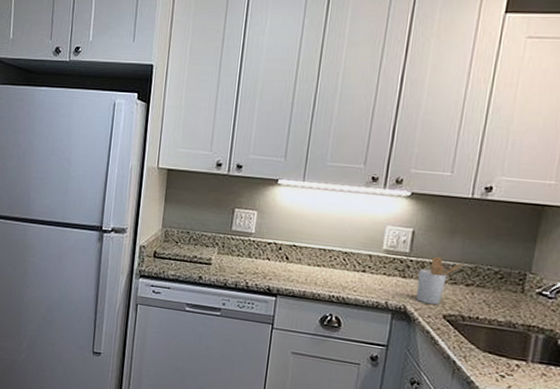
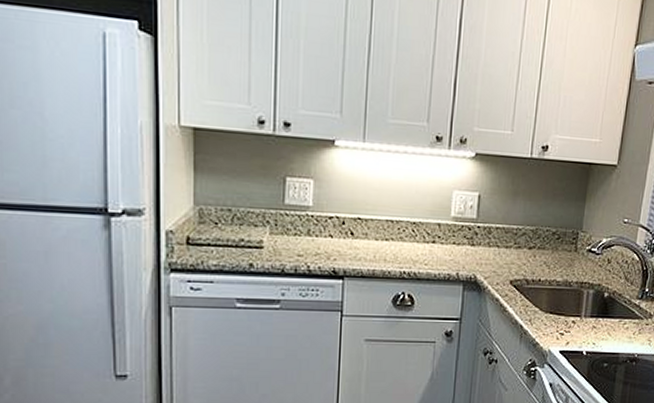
utensil holder: present [416,256,464,305] -> none [485,220,526,272]

